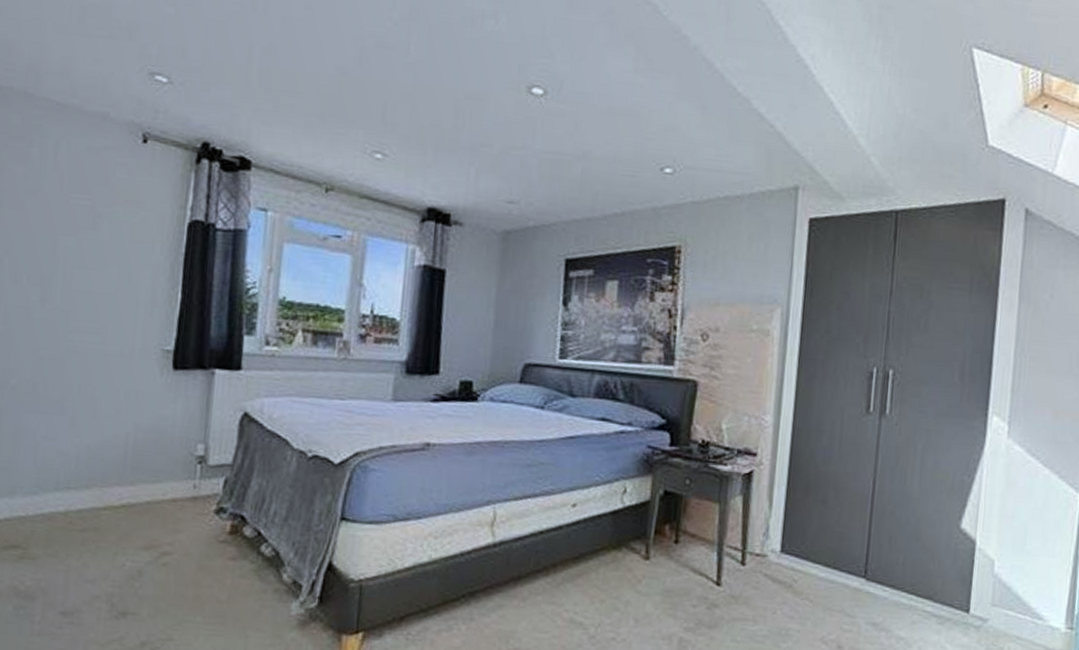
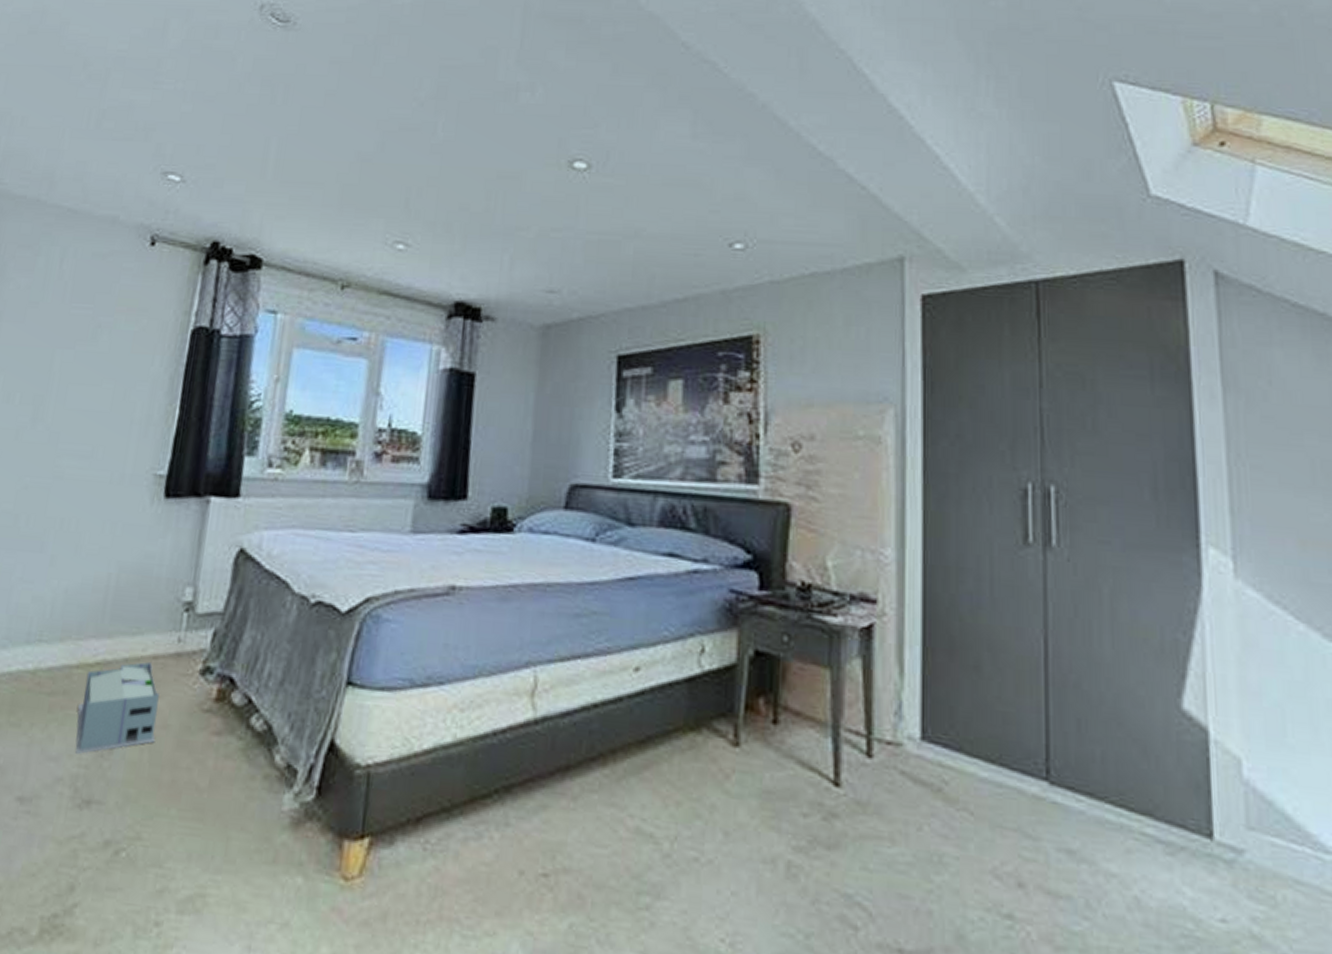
storage bin: none [108,504,180,577] -> present [75,662,159,754]

